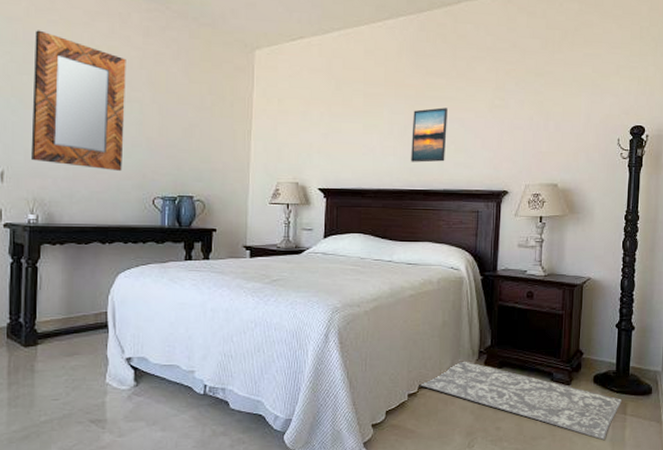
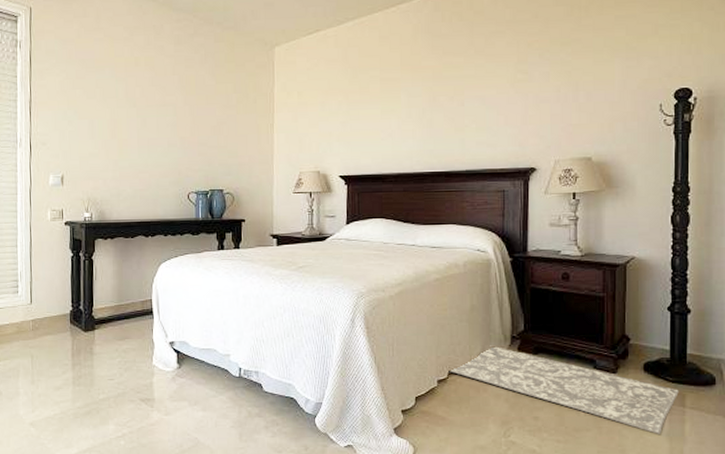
home mirror: present [31,30,126,171] -> none [84,48,162,170]
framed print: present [411,107,448,163] -> none [430,86,467,144]

